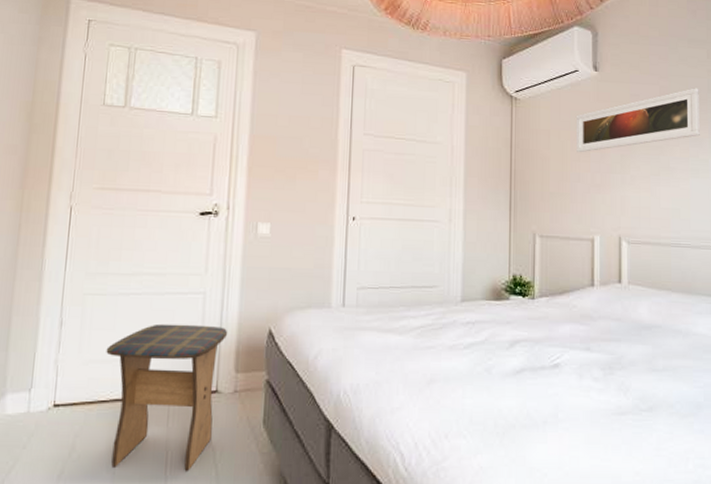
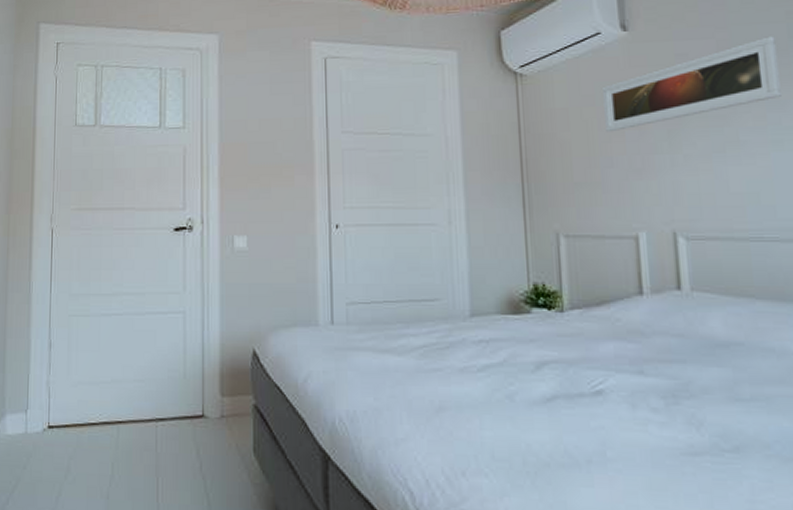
stool: present [106,323,228,471] -> none [93,344,211,499]

